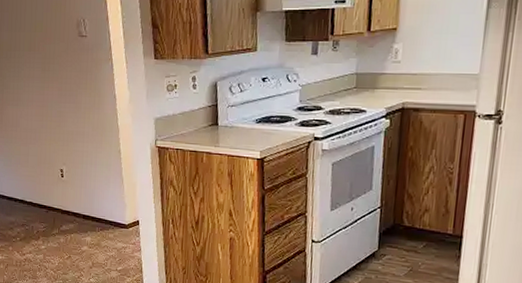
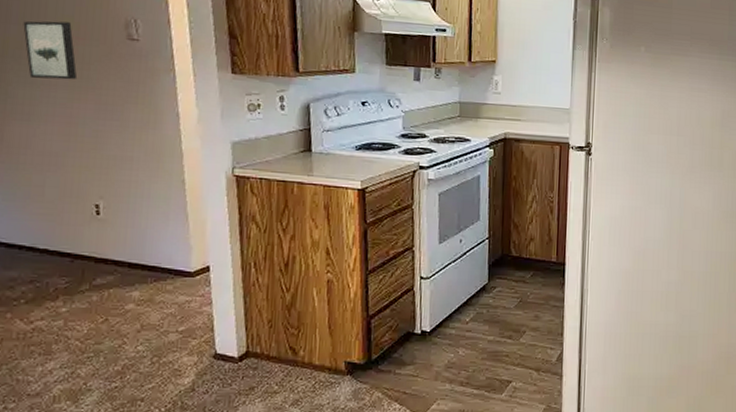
wall art: none [11,26,47,73] -> present [23,21,78,80]

